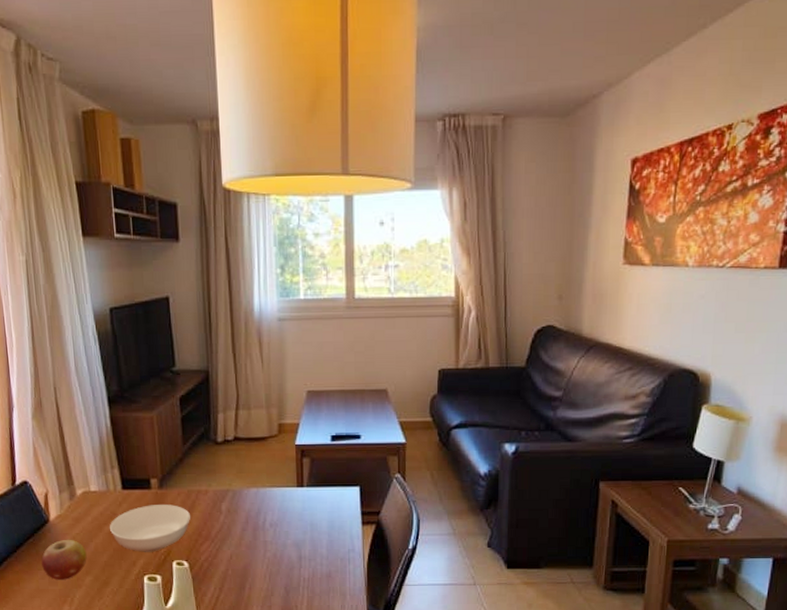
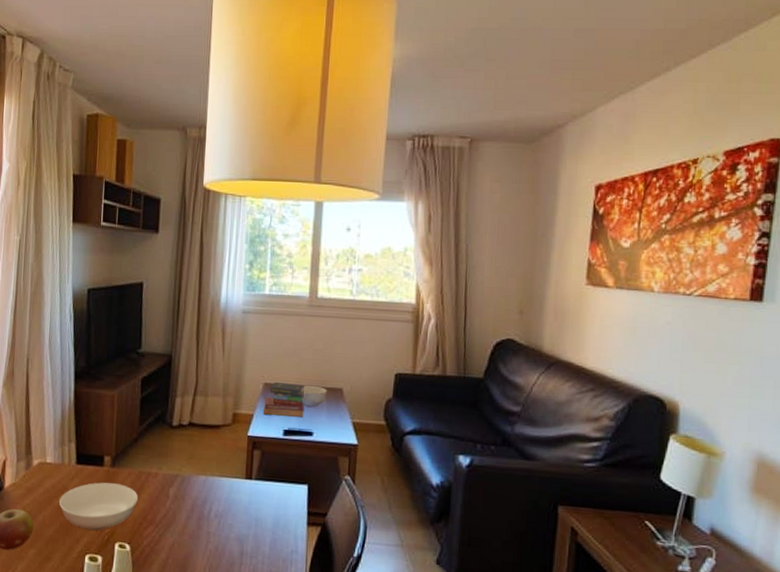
books: none [308,388,350,422] -> present [263,382,305,417]
bowl: none [346,388,372,411] -> present [301,384,327,408]

